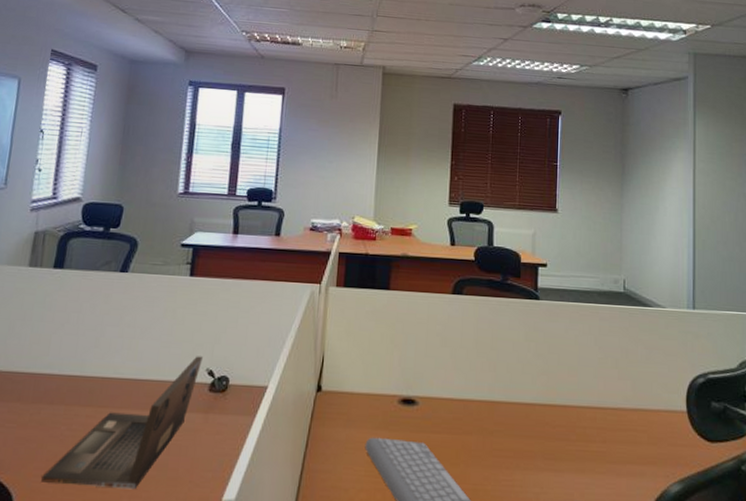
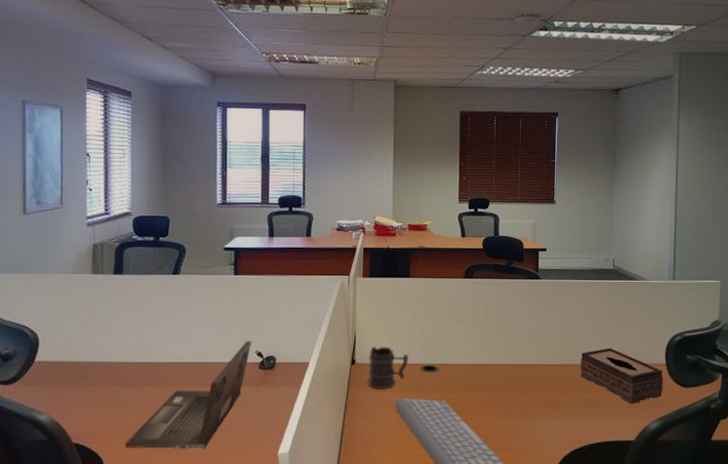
mug: none [334,370,385,425] -> present [367,346,409,389]
tissue box: none [585,387,685,460] -> present [580,347,664,404]

